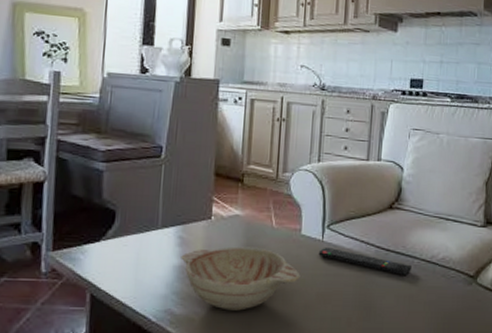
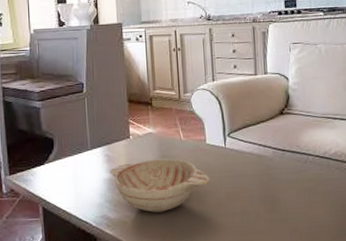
remote control: present [318,246,412,276] -> none [223,152,307,172]

